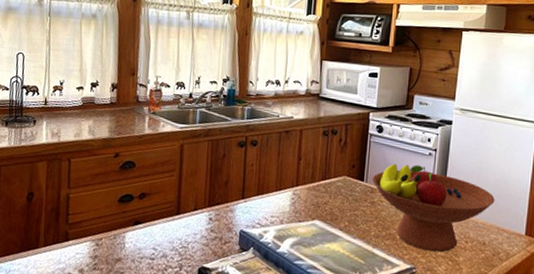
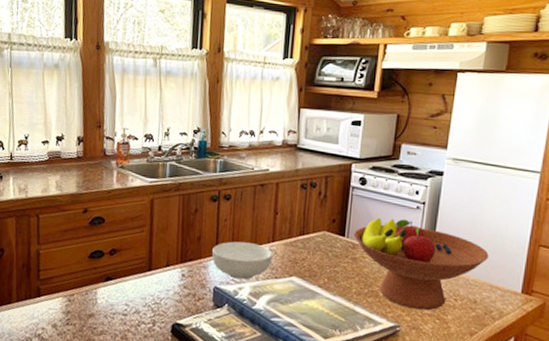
cereal bowl: none [238,185,296,224] -> present [212,241,273,280]

